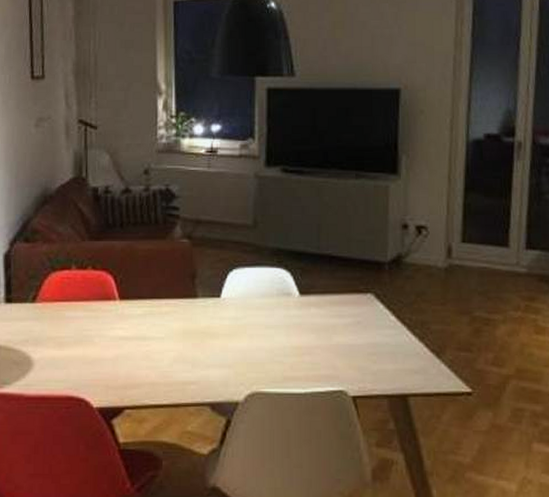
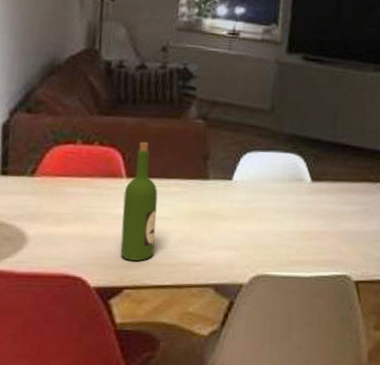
wine bottle: none [118,264,151,381] -> present [120,142,158,261]

